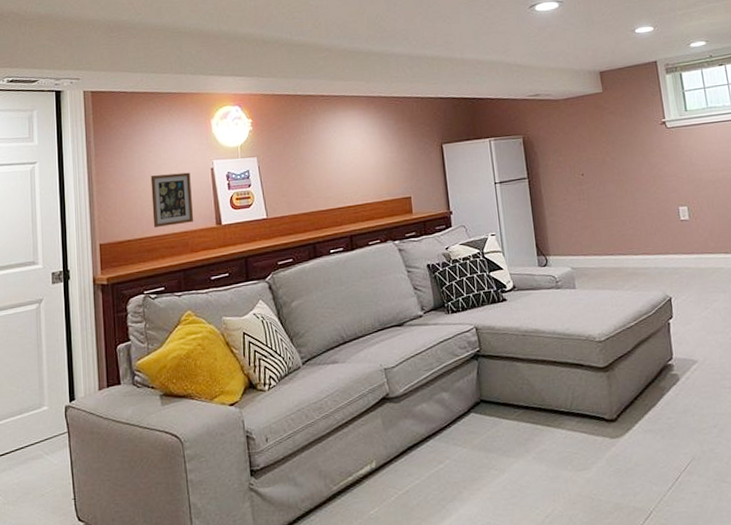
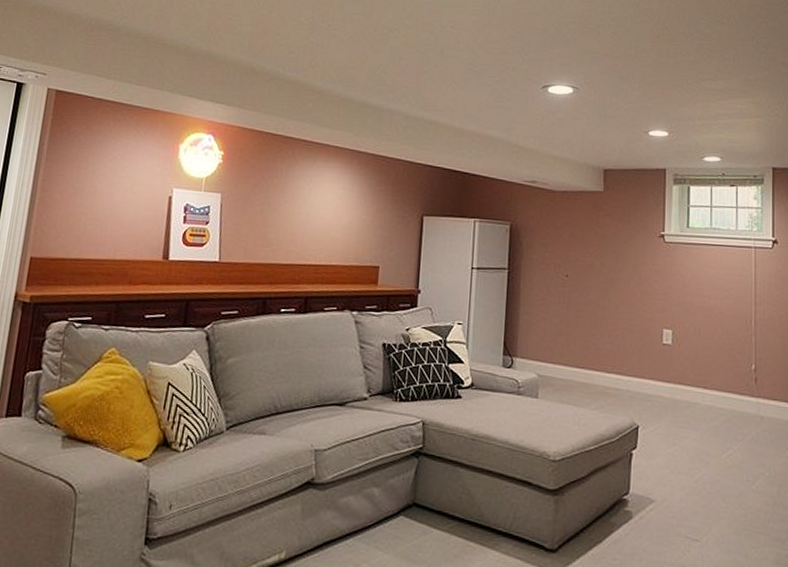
picture frame: present [150,172,193,227] -> none [93,193,146,252]

